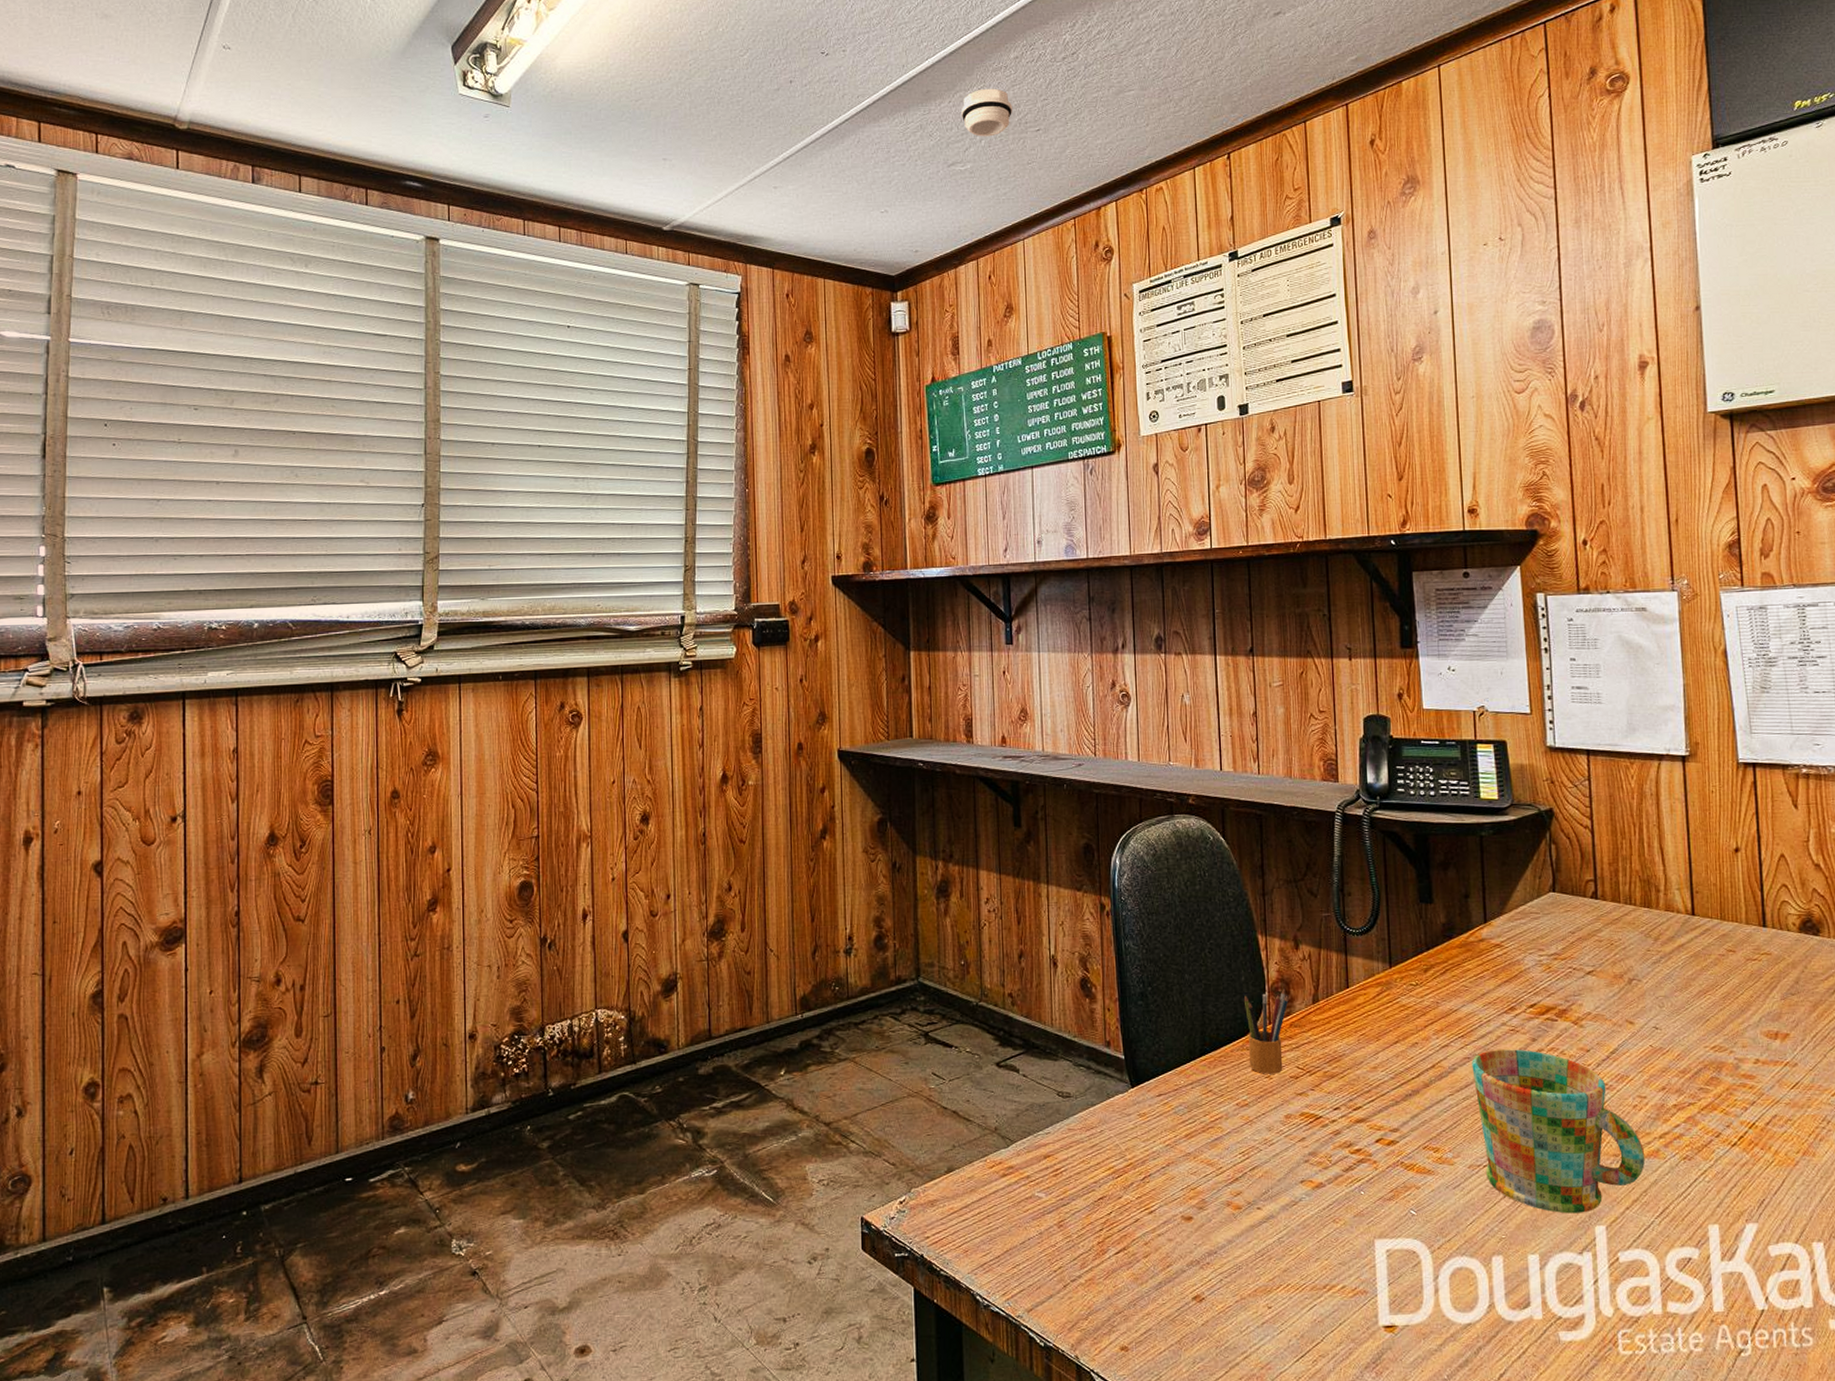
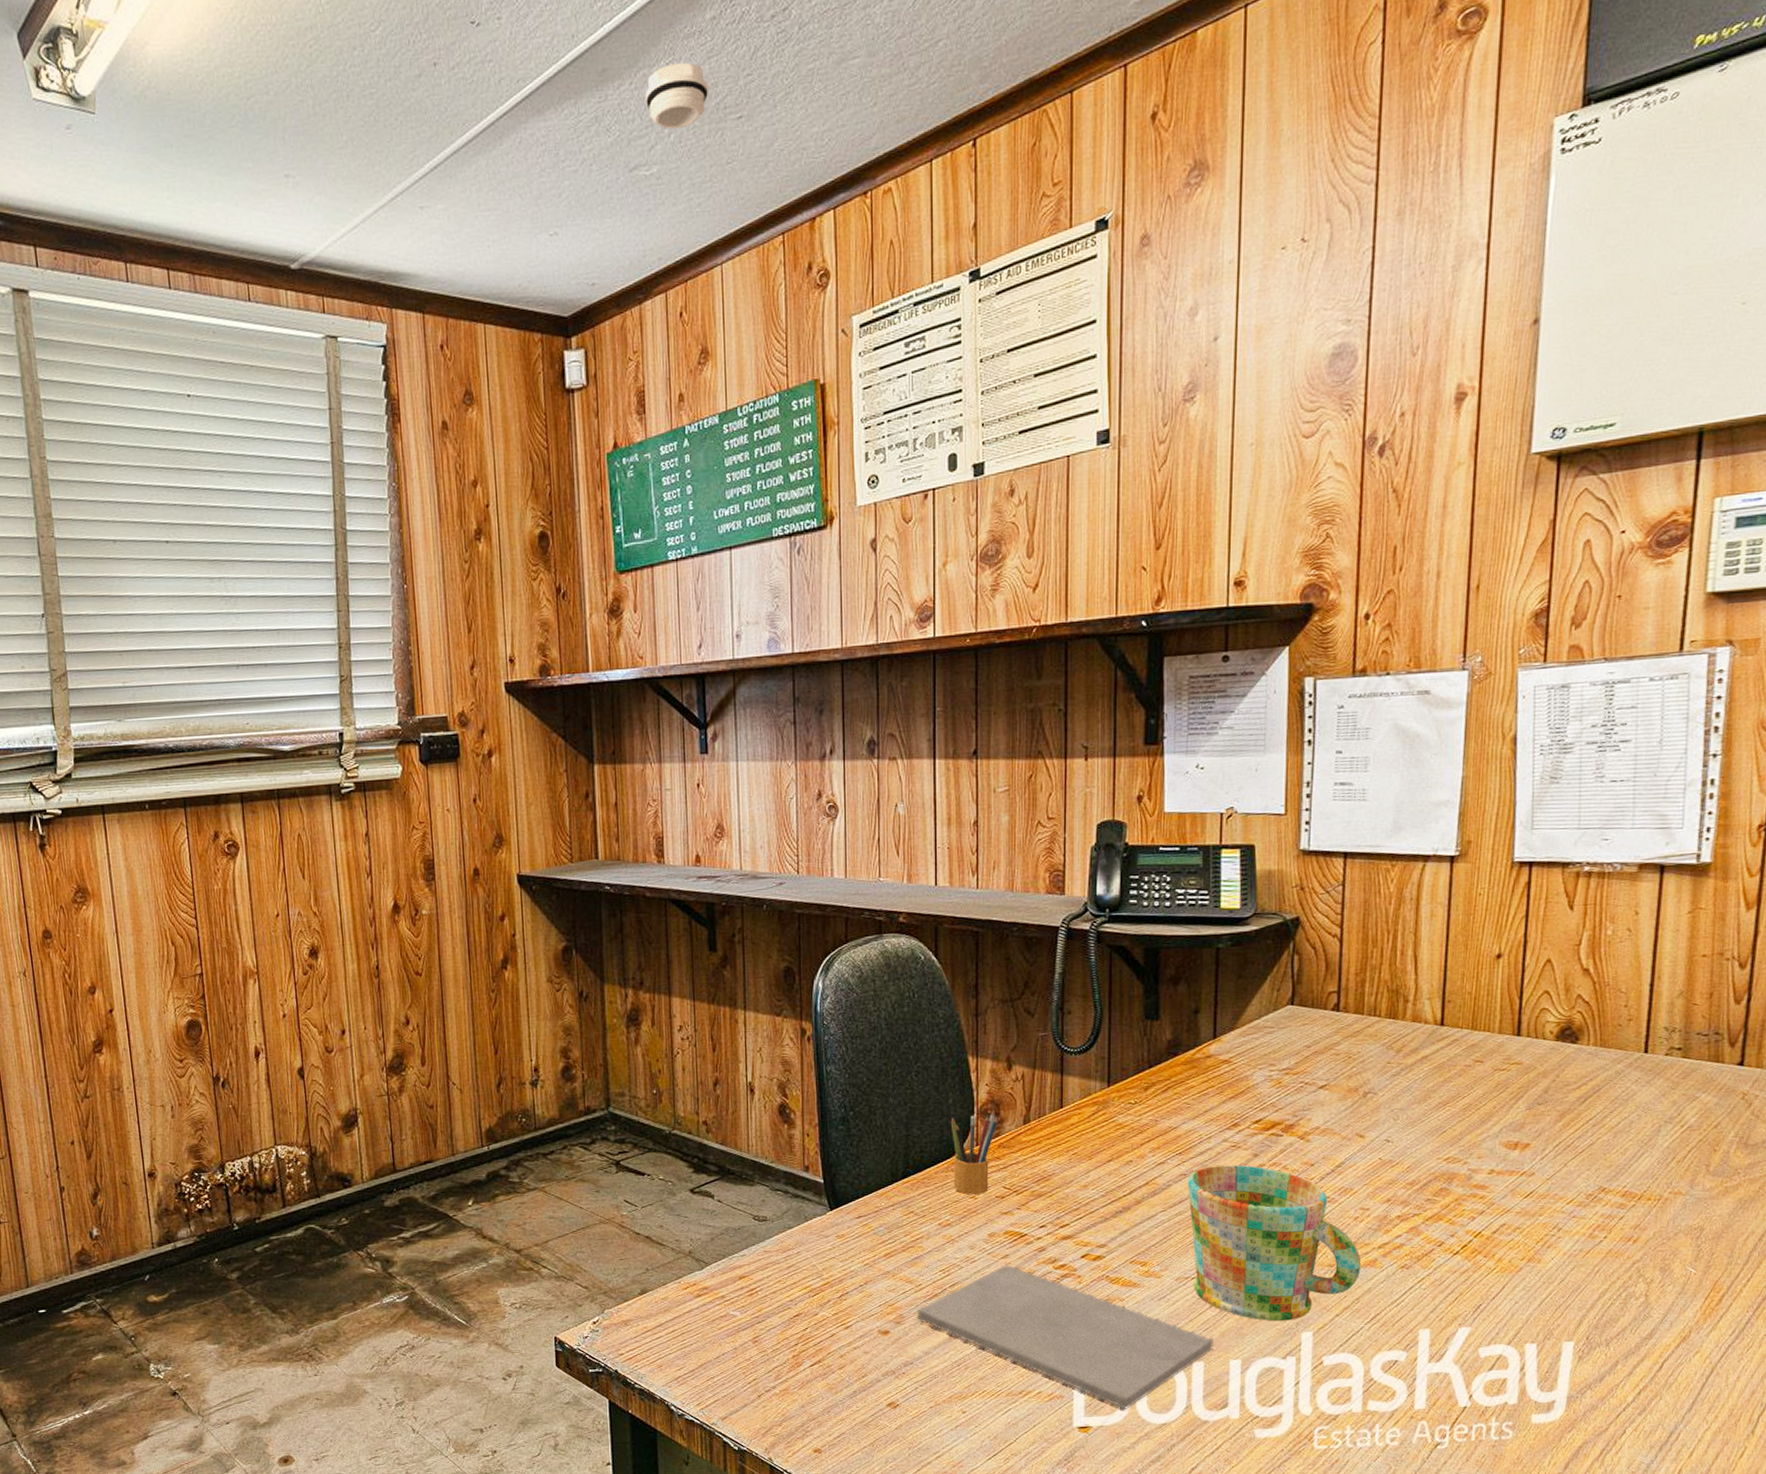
notepad: none [1218,1148,1510,1307] -> present [916,1264,1213,1410]

